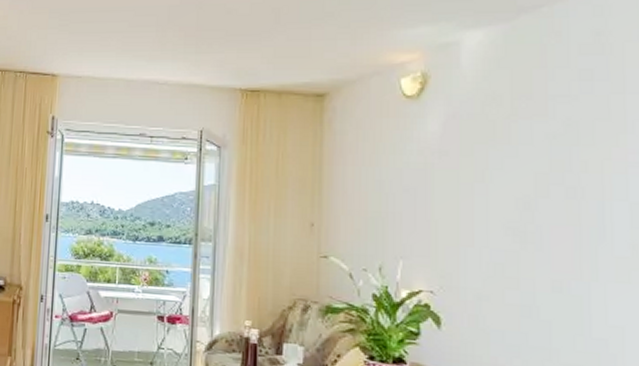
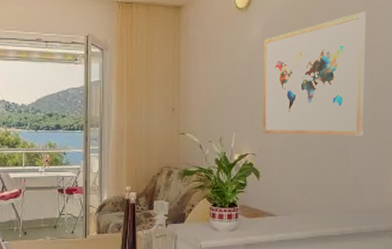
wall art: none [445,98,615,278] -> present [263,11,367,136]

